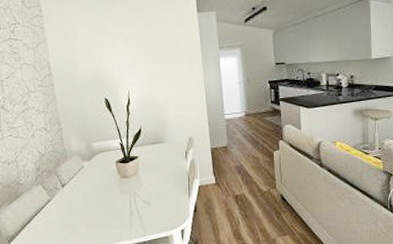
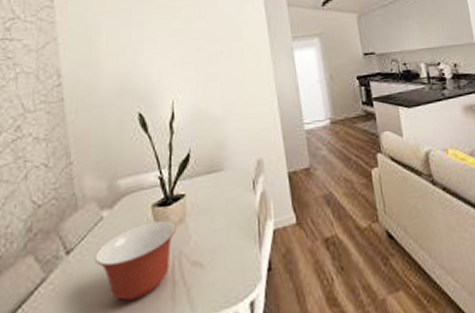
mixing bowl: none [80,172,132,219] -> present [95,220,176,301]

